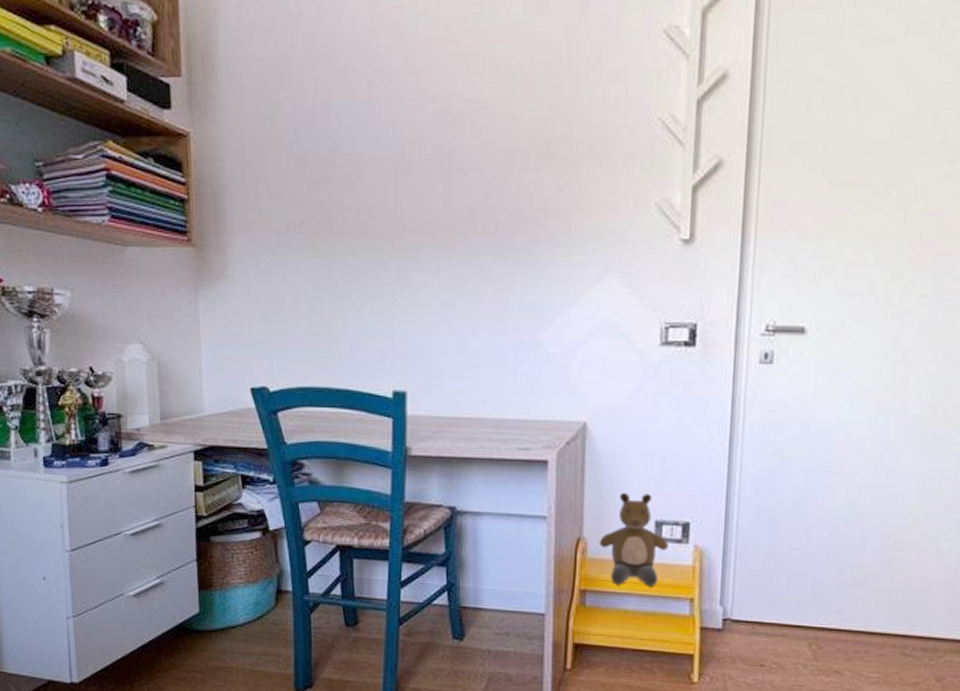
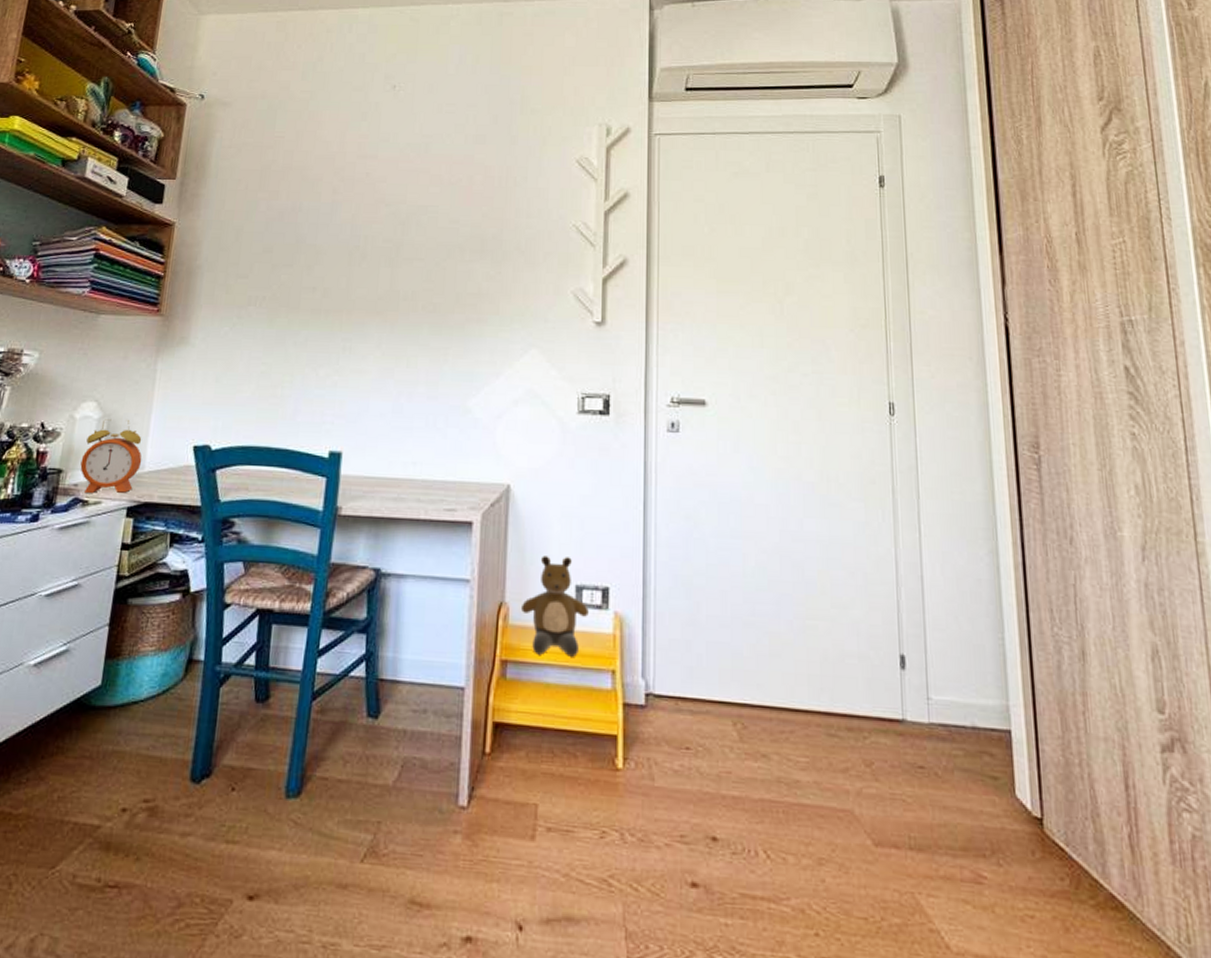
alarm clock: none [138,362,200,438] -> present [80,419,142,494]

